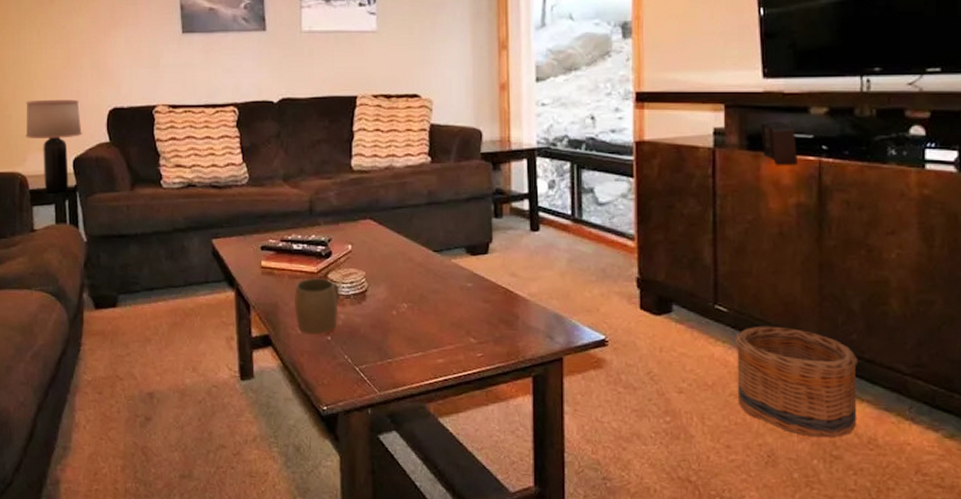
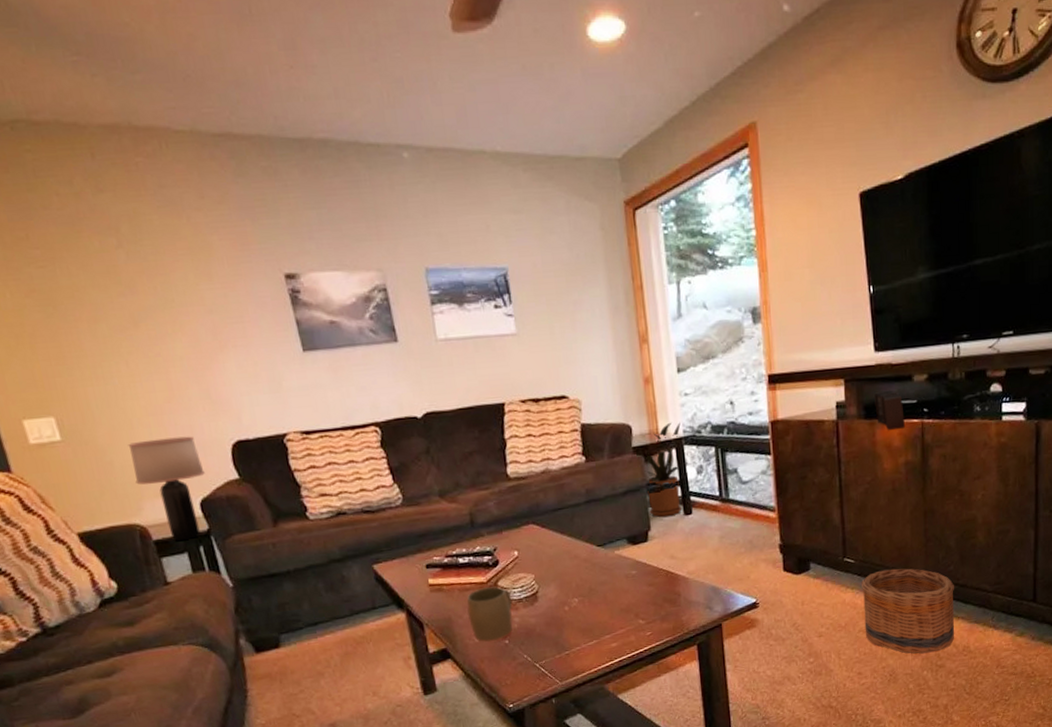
house plant: none [491,131,535,229] -> present [643,422,682,517]

